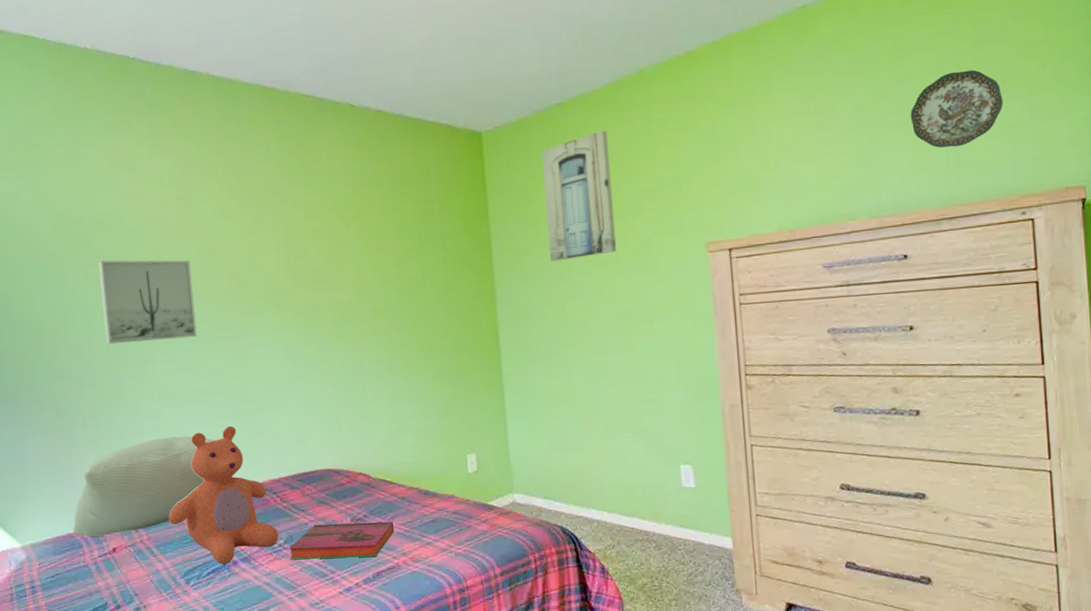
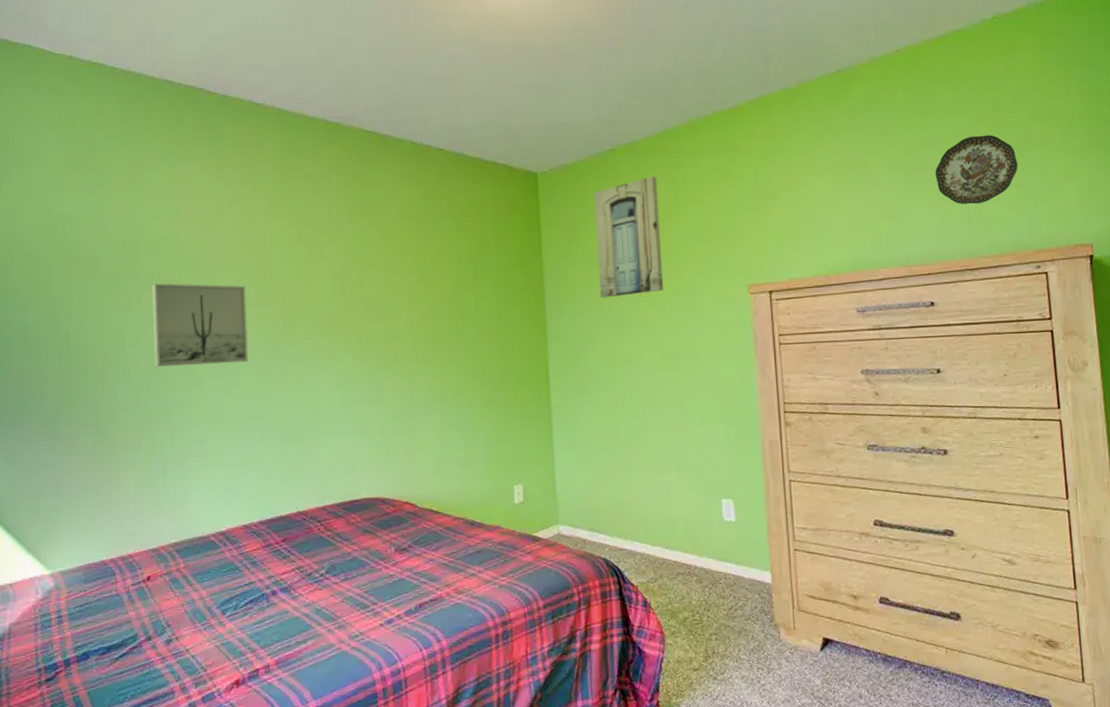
pillow: present [72,436,215,537] -> none [105,461,261,564]
teddy bear: present [168,425,279,564] -> none [207,452,320,594]
hardback book: present [288,521,394,560] -> none [330,552,438,591]

